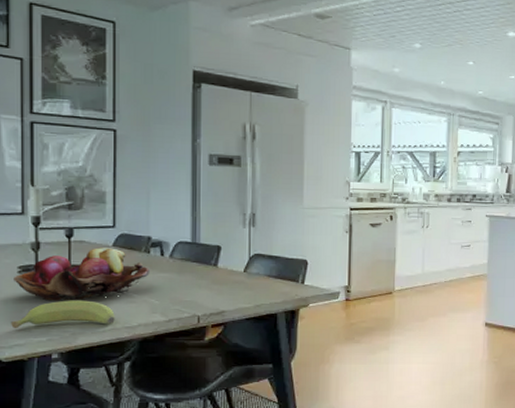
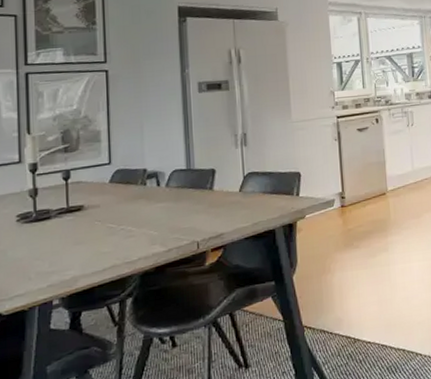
banana: present [11,300,115,329] -> none [11,240,115,280]
fruit basket: present [14,247,150,301] -> none [12,184,147,247]

